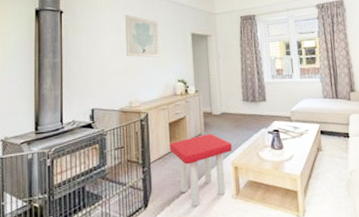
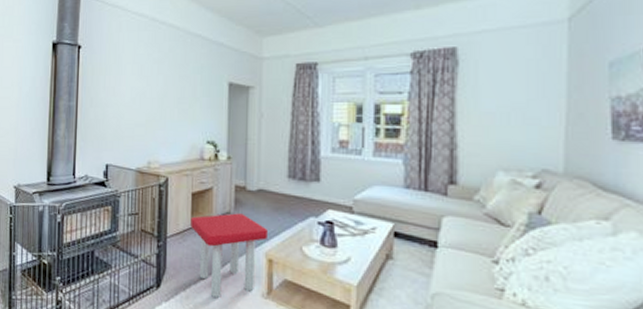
wall art: present [125,14,160,58] -> none [148,53,188,110]

